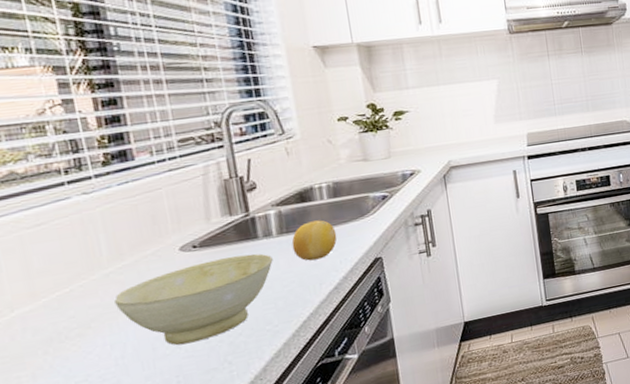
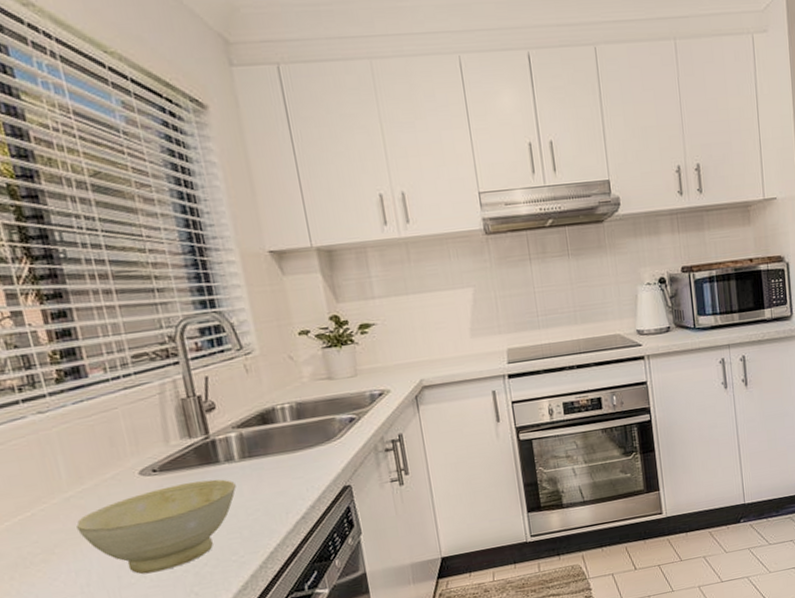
fruit: present [291,220,337,261] -> none [254,444,303,488]

